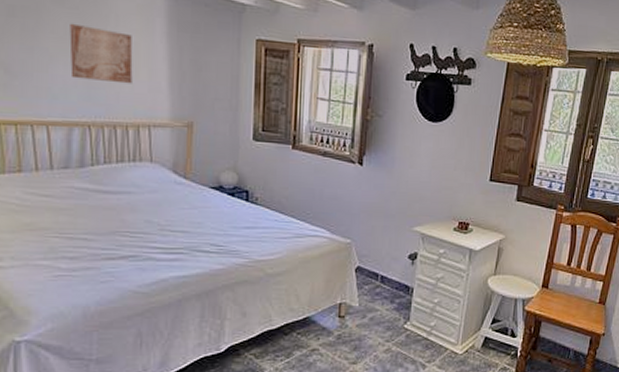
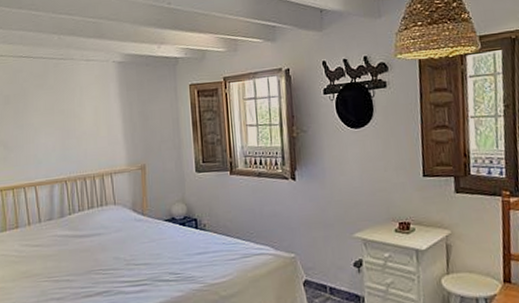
wall art: present [69,23,133,84] -> none [48,100,96,144]

